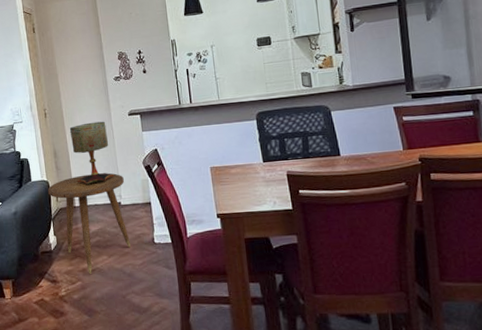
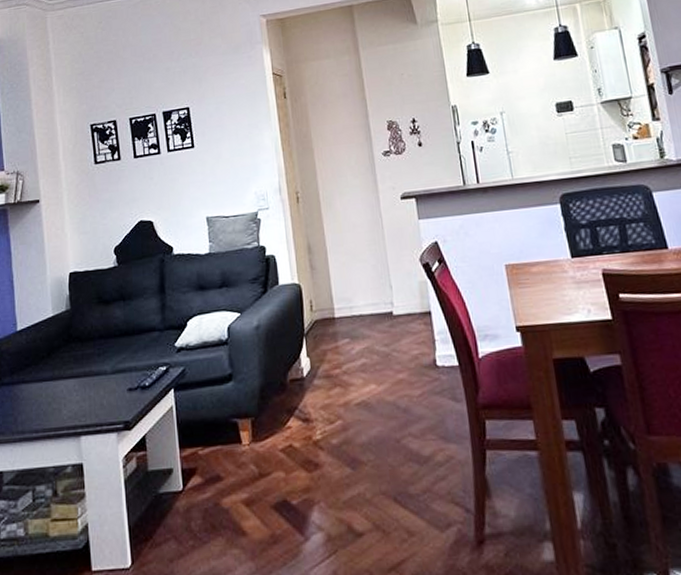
side table: present [48,173,131,275] -> none [300,273,406,411]
table lamp: present [69,121,115,185] -> none [327,206,384,289]

